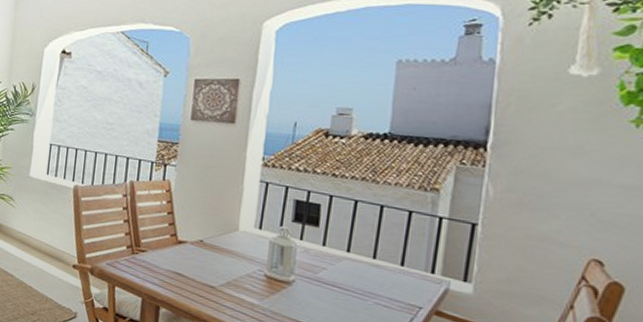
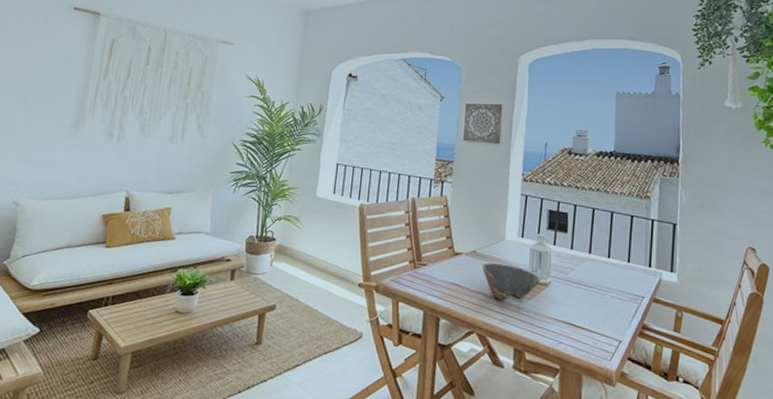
bowl: none [209,253,282,296] -> present [482,262,541,301]

